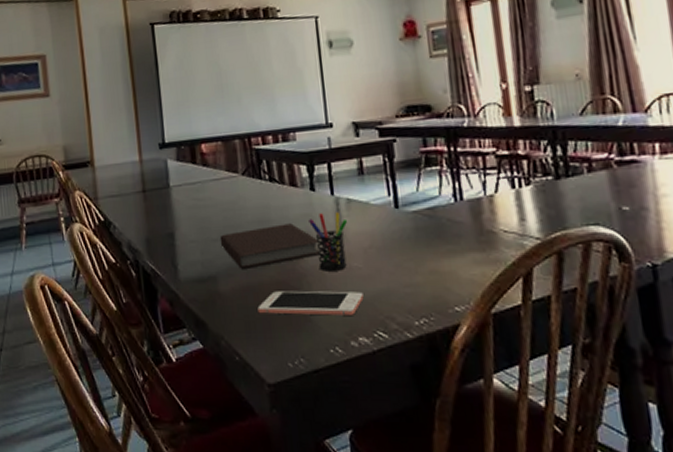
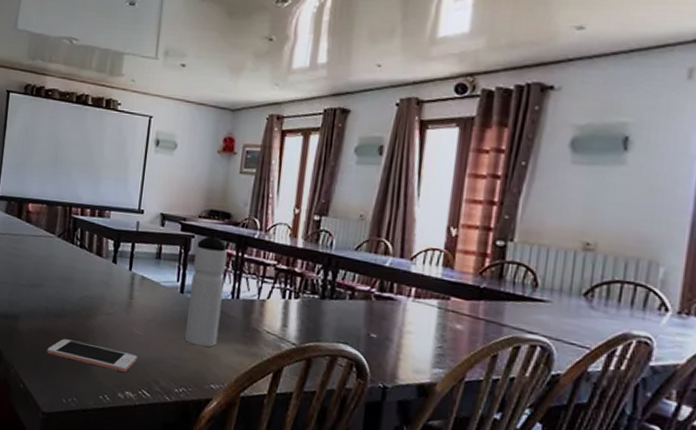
notebook: present [220,223,322,269] -> none [27,282,111,318]
pen holder: present [309,212,348,272] -> none [105,283,139,334]
water bottle: none [400,132,451,265] -> present [184,233,227,347]

